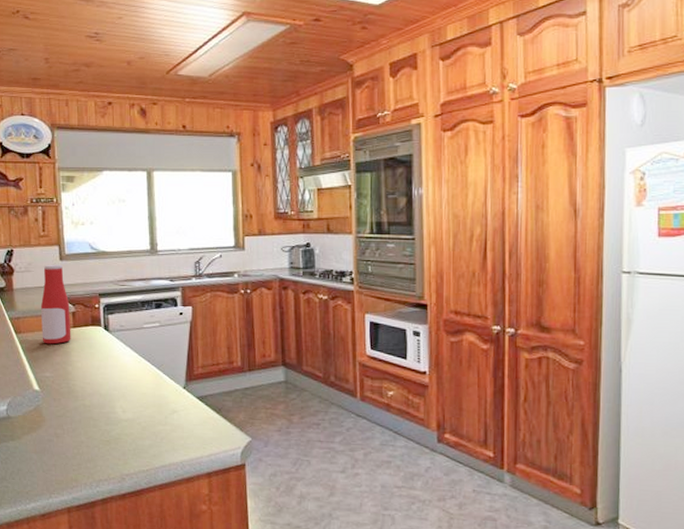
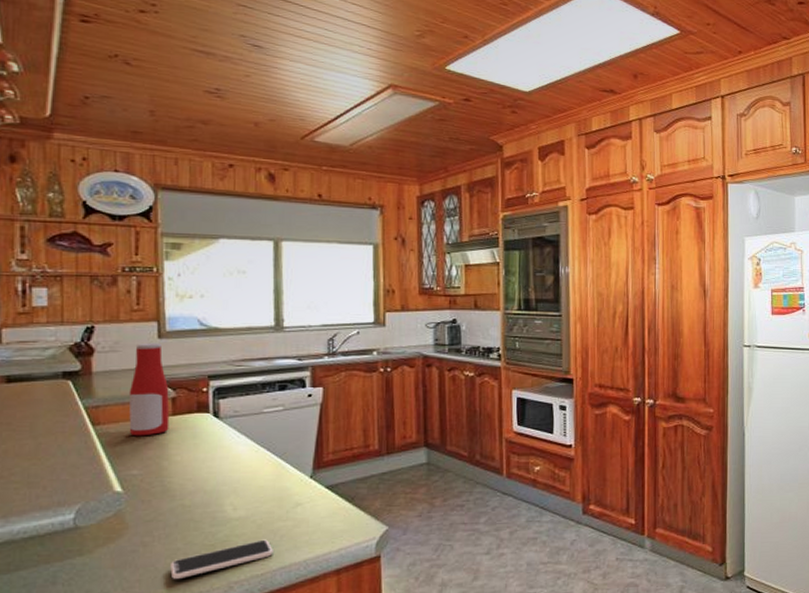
smartphone: none [77,440,156,467] -> present [170,539,273,579]

